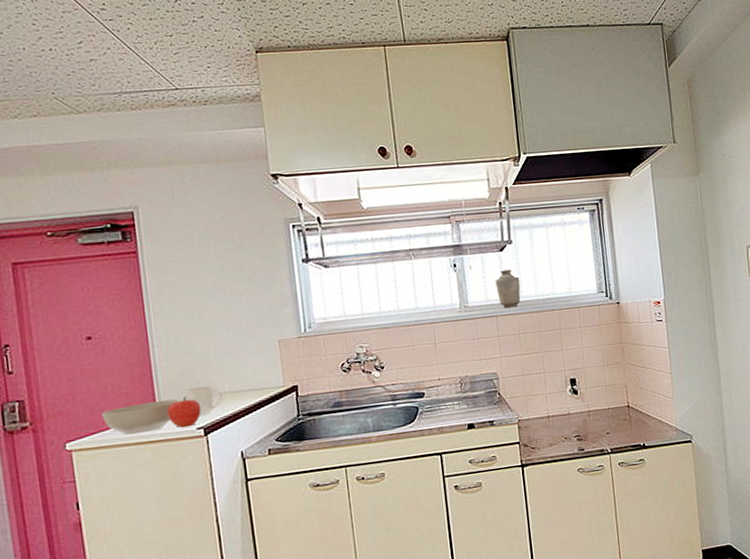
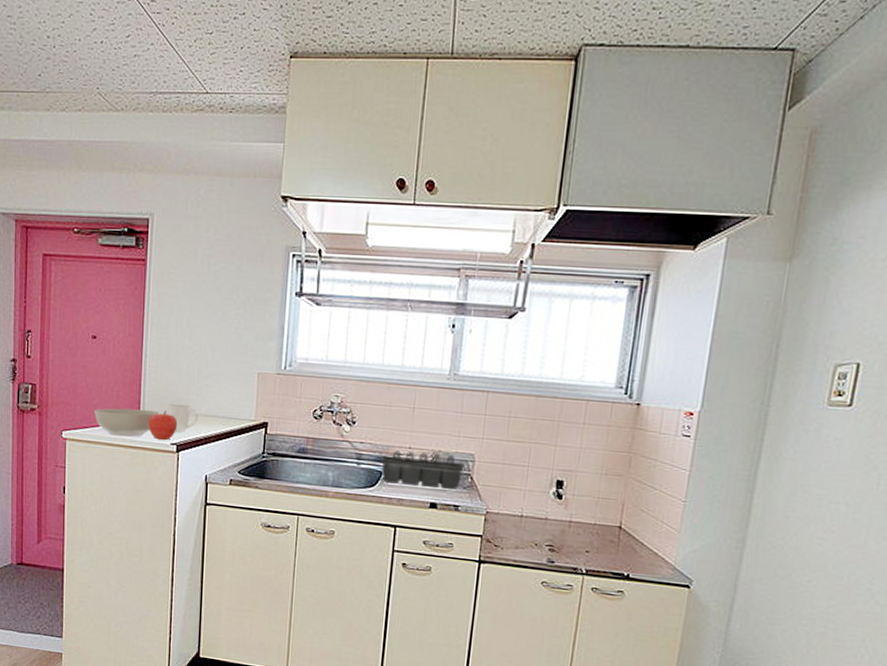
dish rack: none [414,378,491,416] -> present [380,449,464,489]
vase: present [495,269,521,309] -> none [494,340,525,387]

